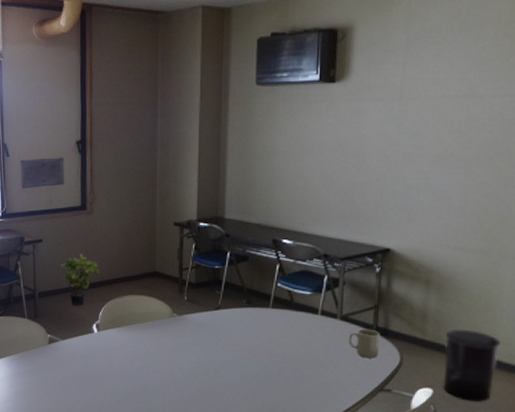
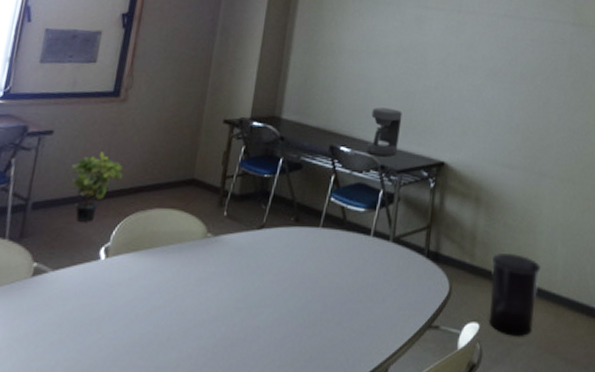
coffee maker: none [308,202,343,247] -> present [366,107,403,157]
cup: present [348,328,380,358] -> none [399,252,431,288]

